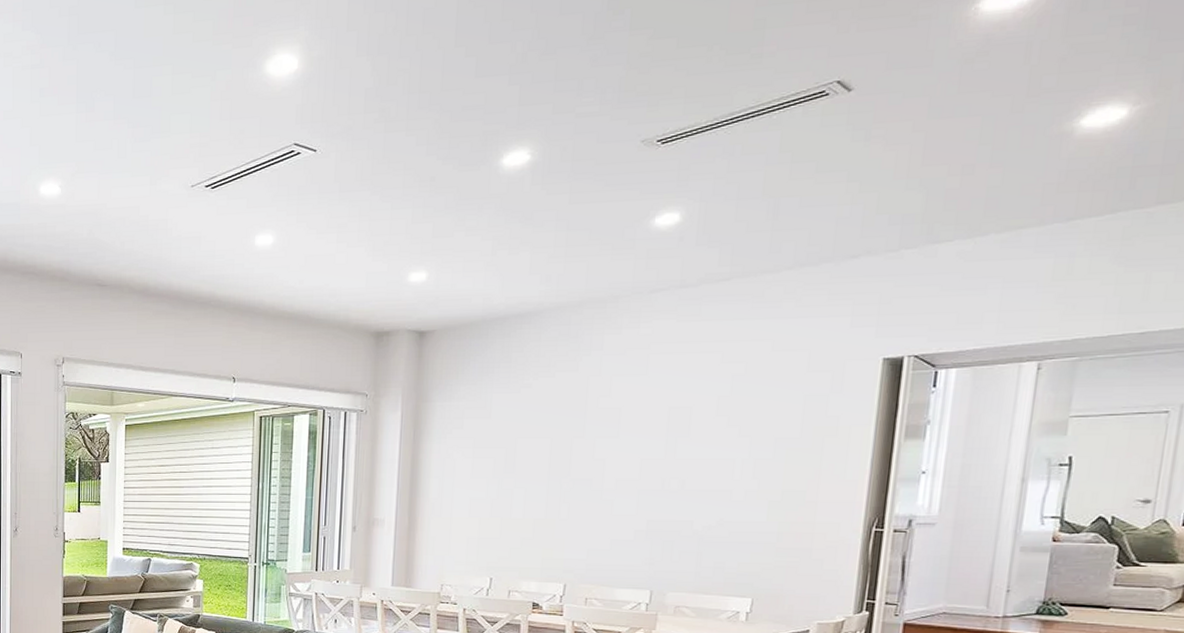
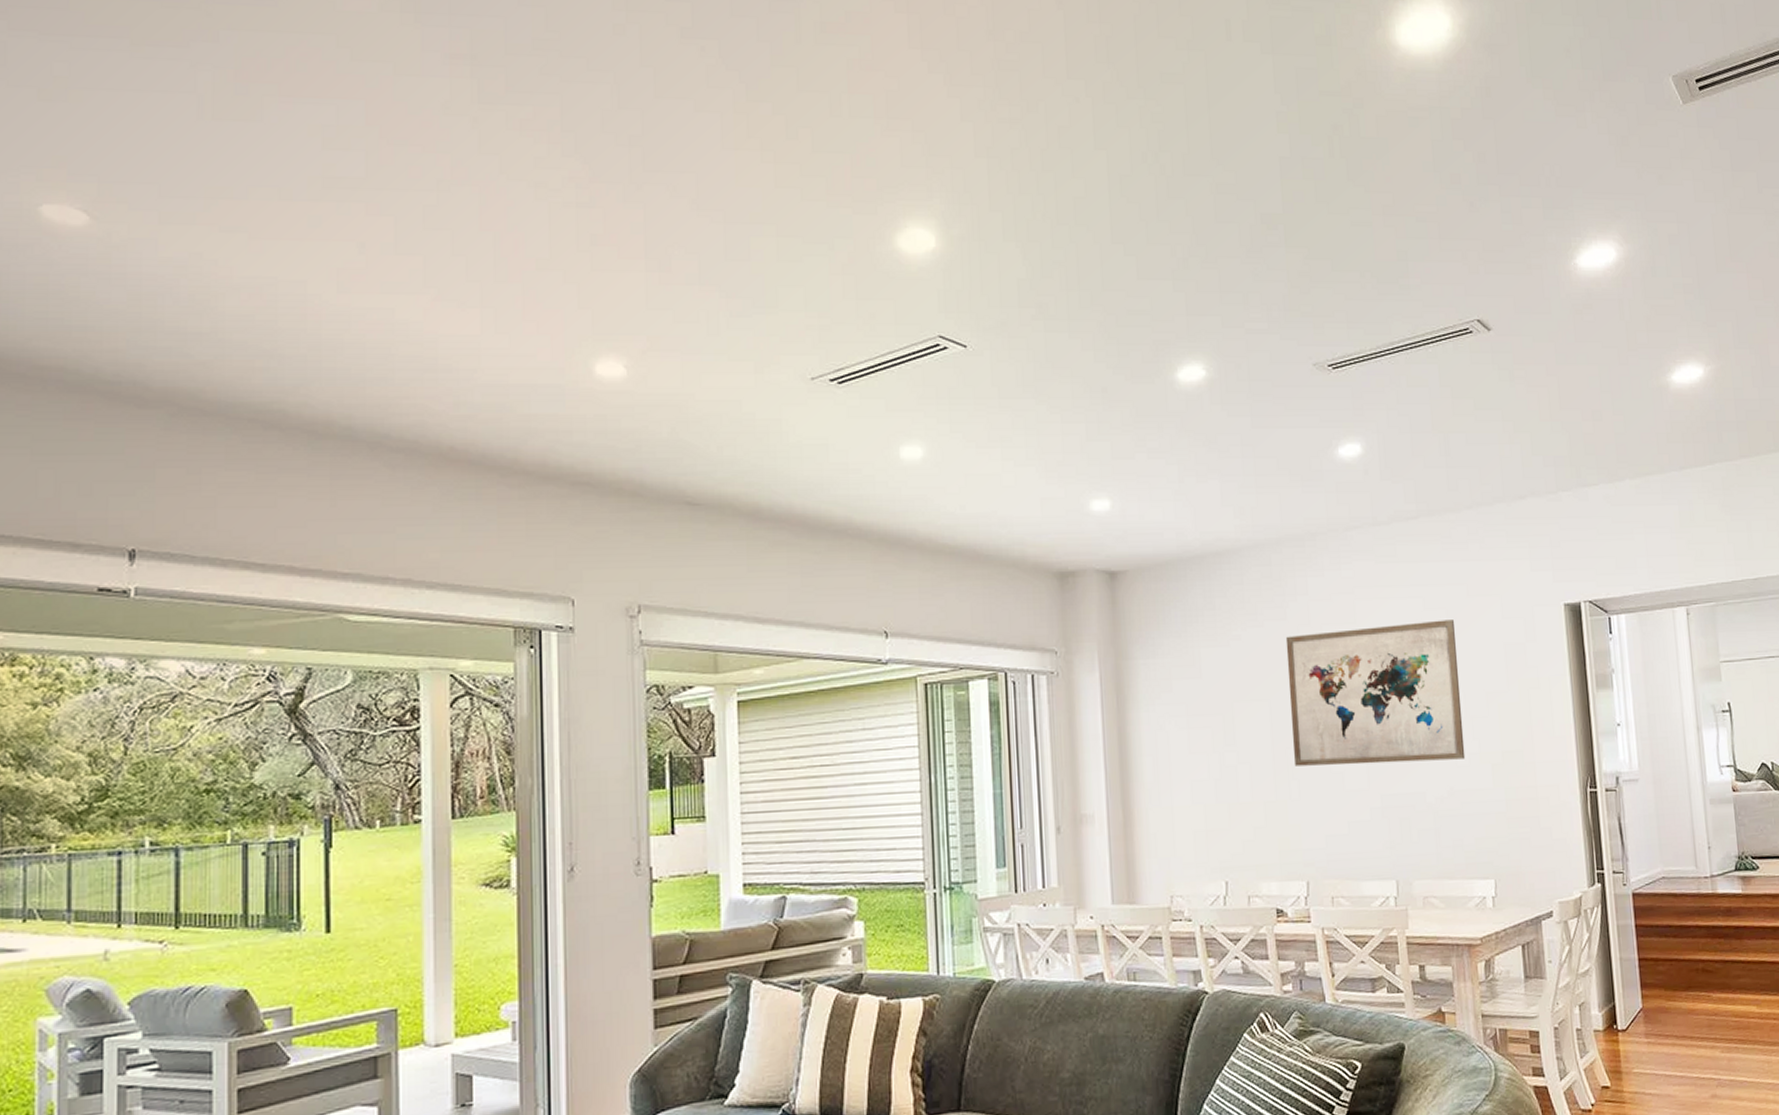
wall art: none [567,372,752,495] -> present [1285,620,1466,766]

